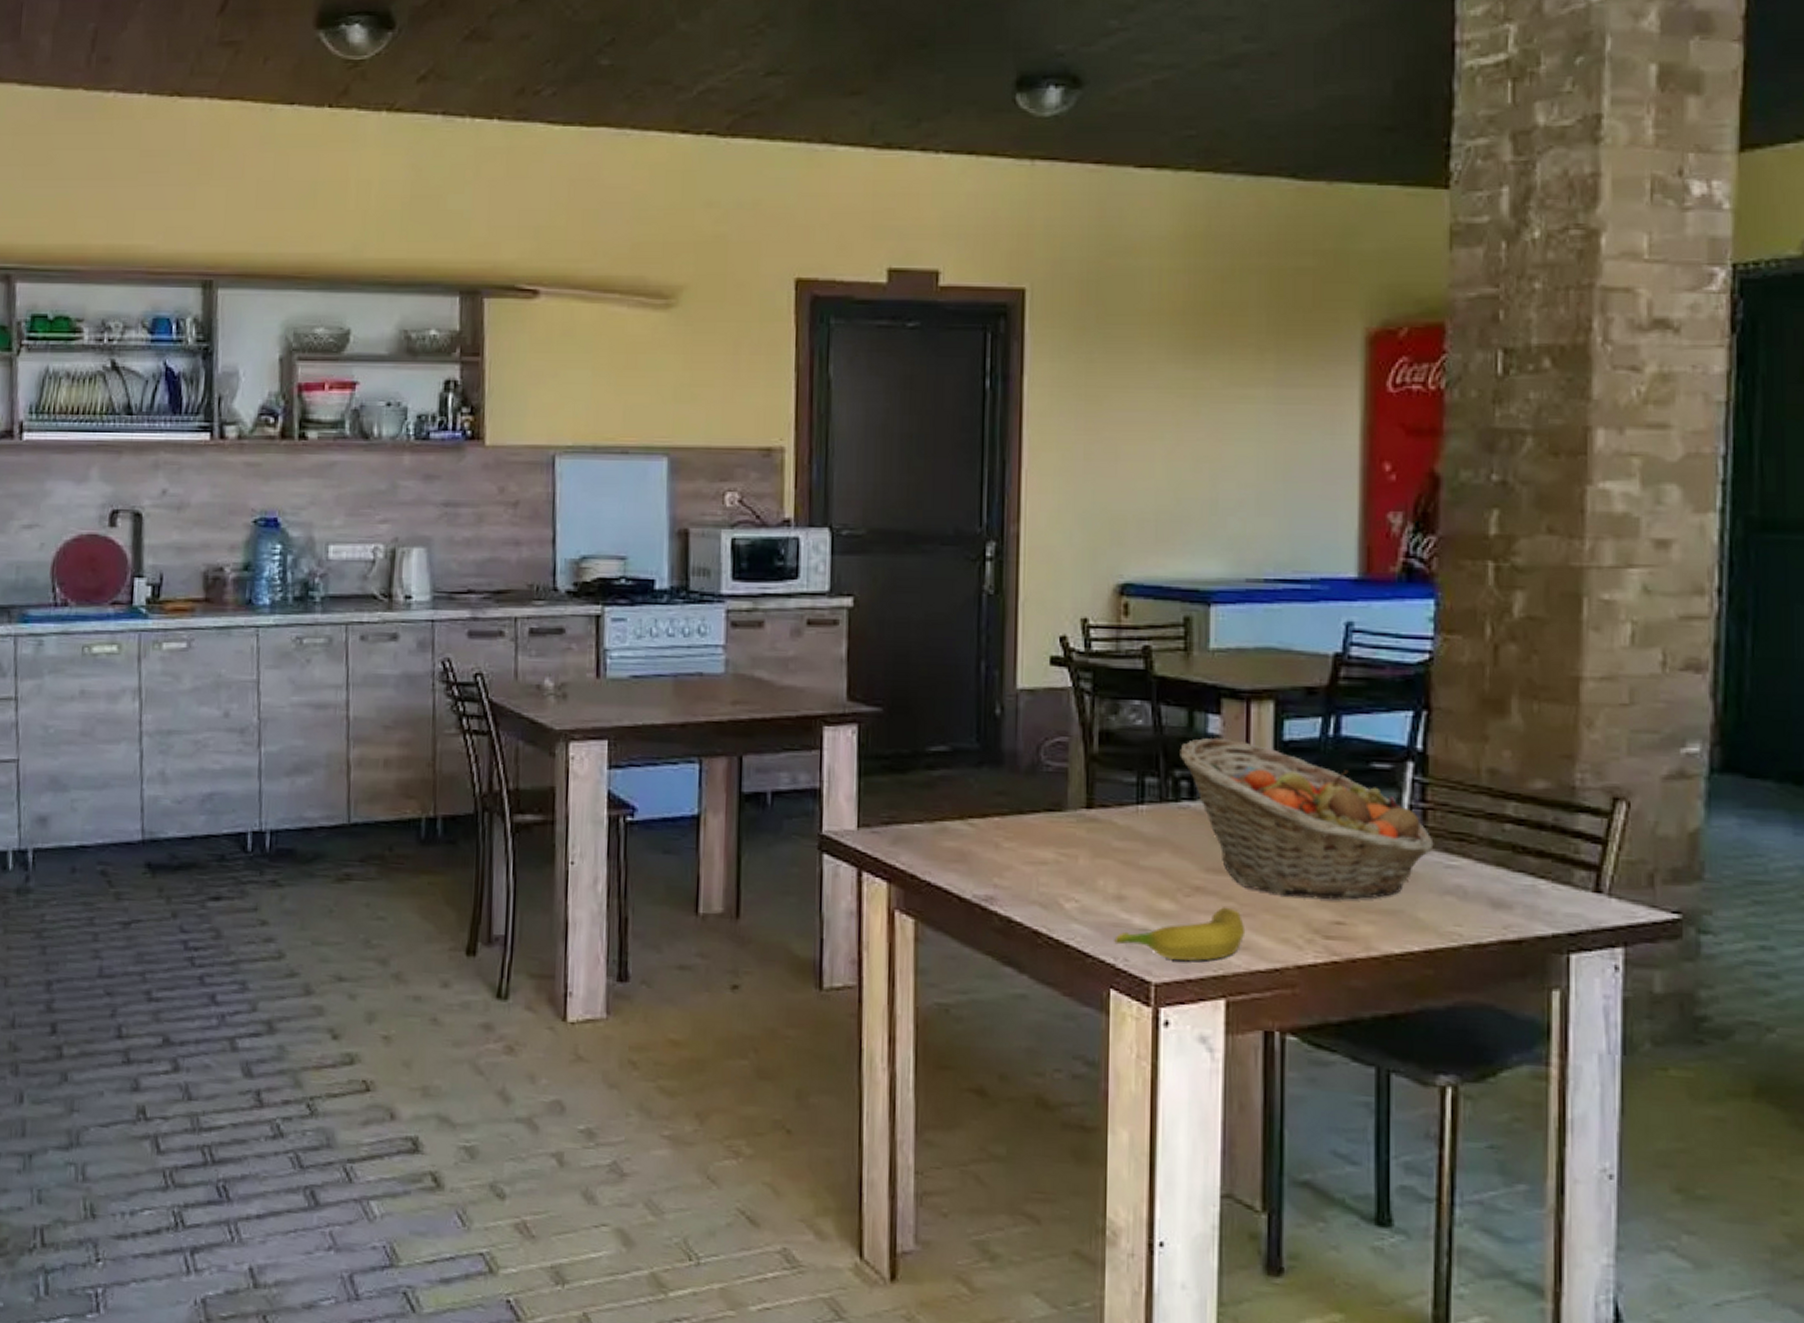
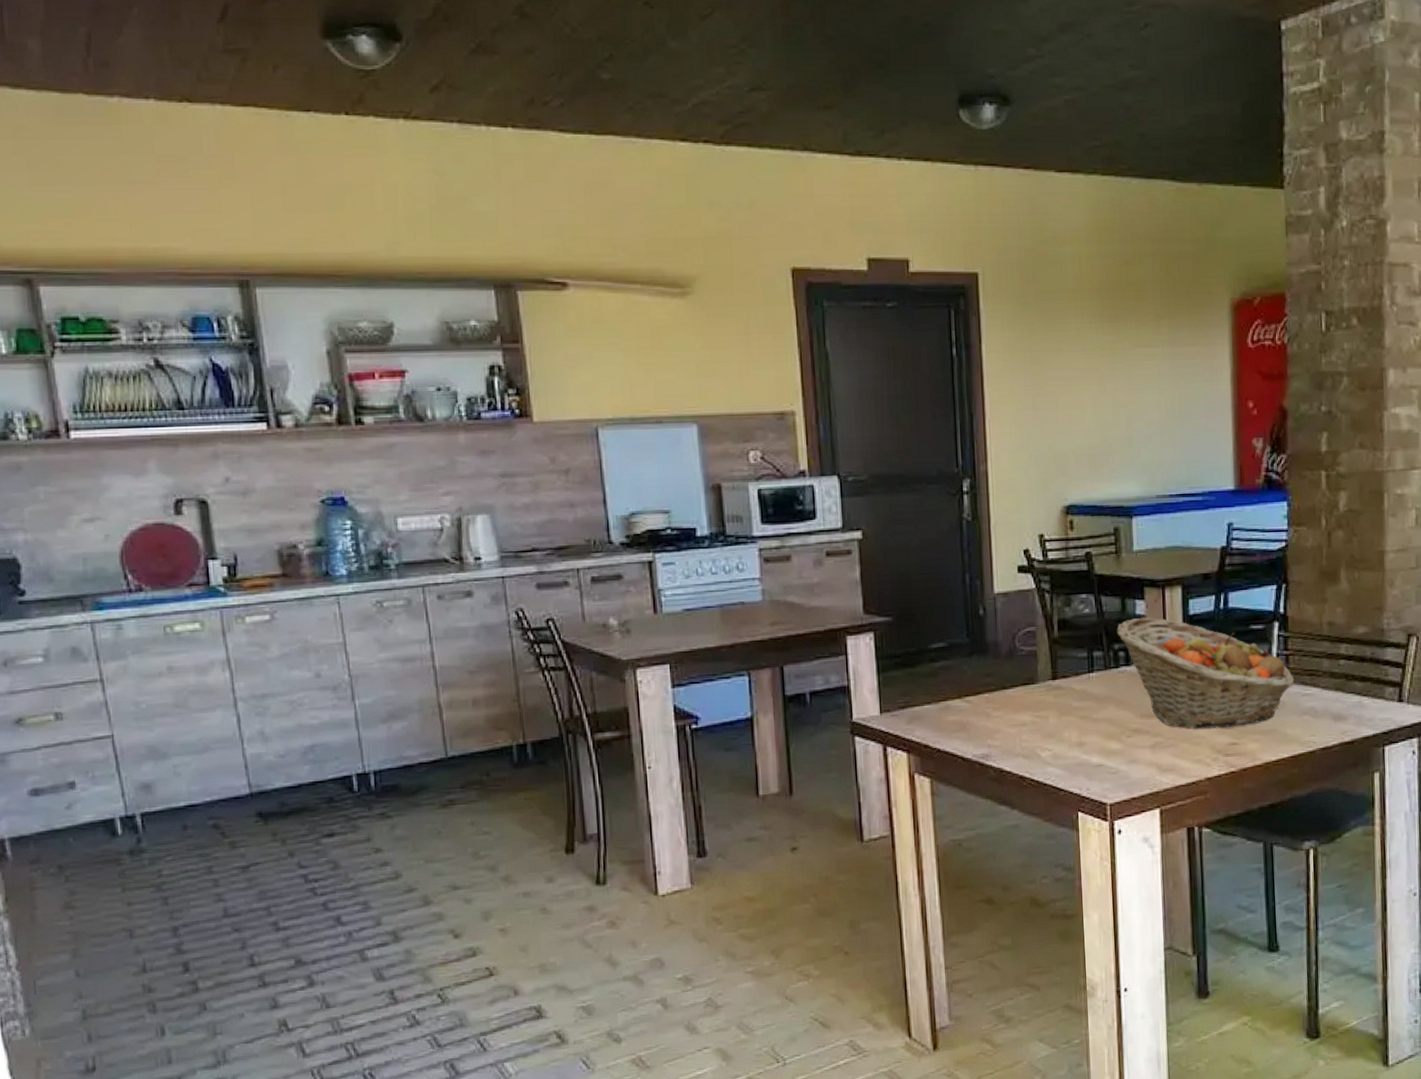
banana: present [1114,907,1246,962] -> none [1079,742,1171,785]

